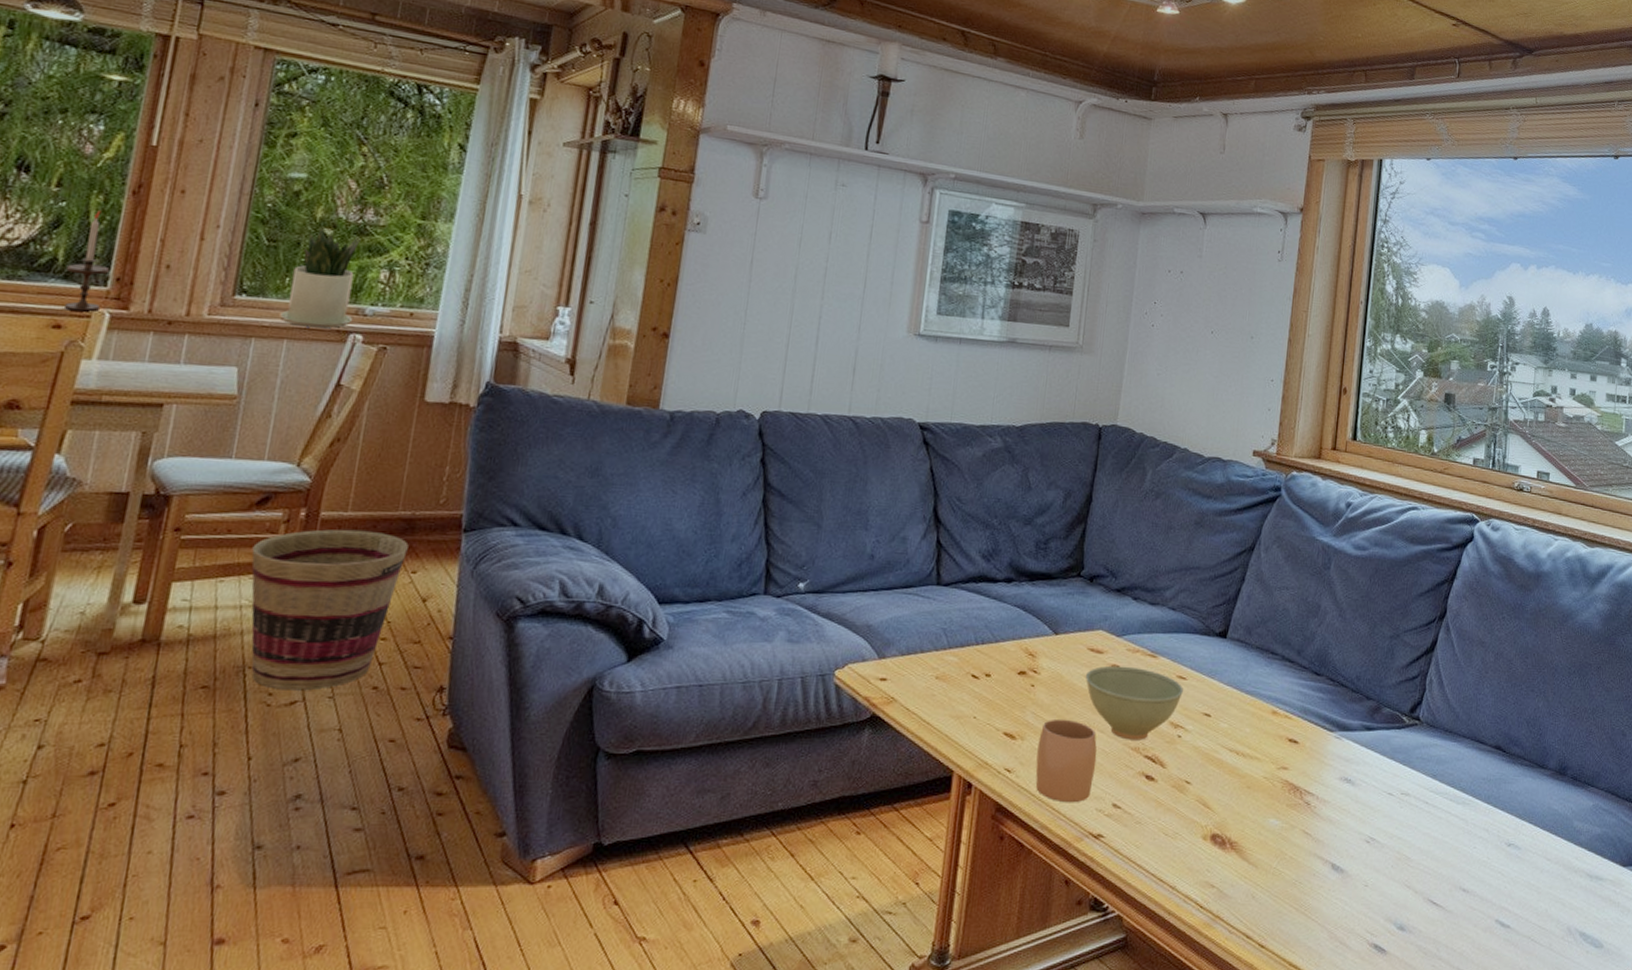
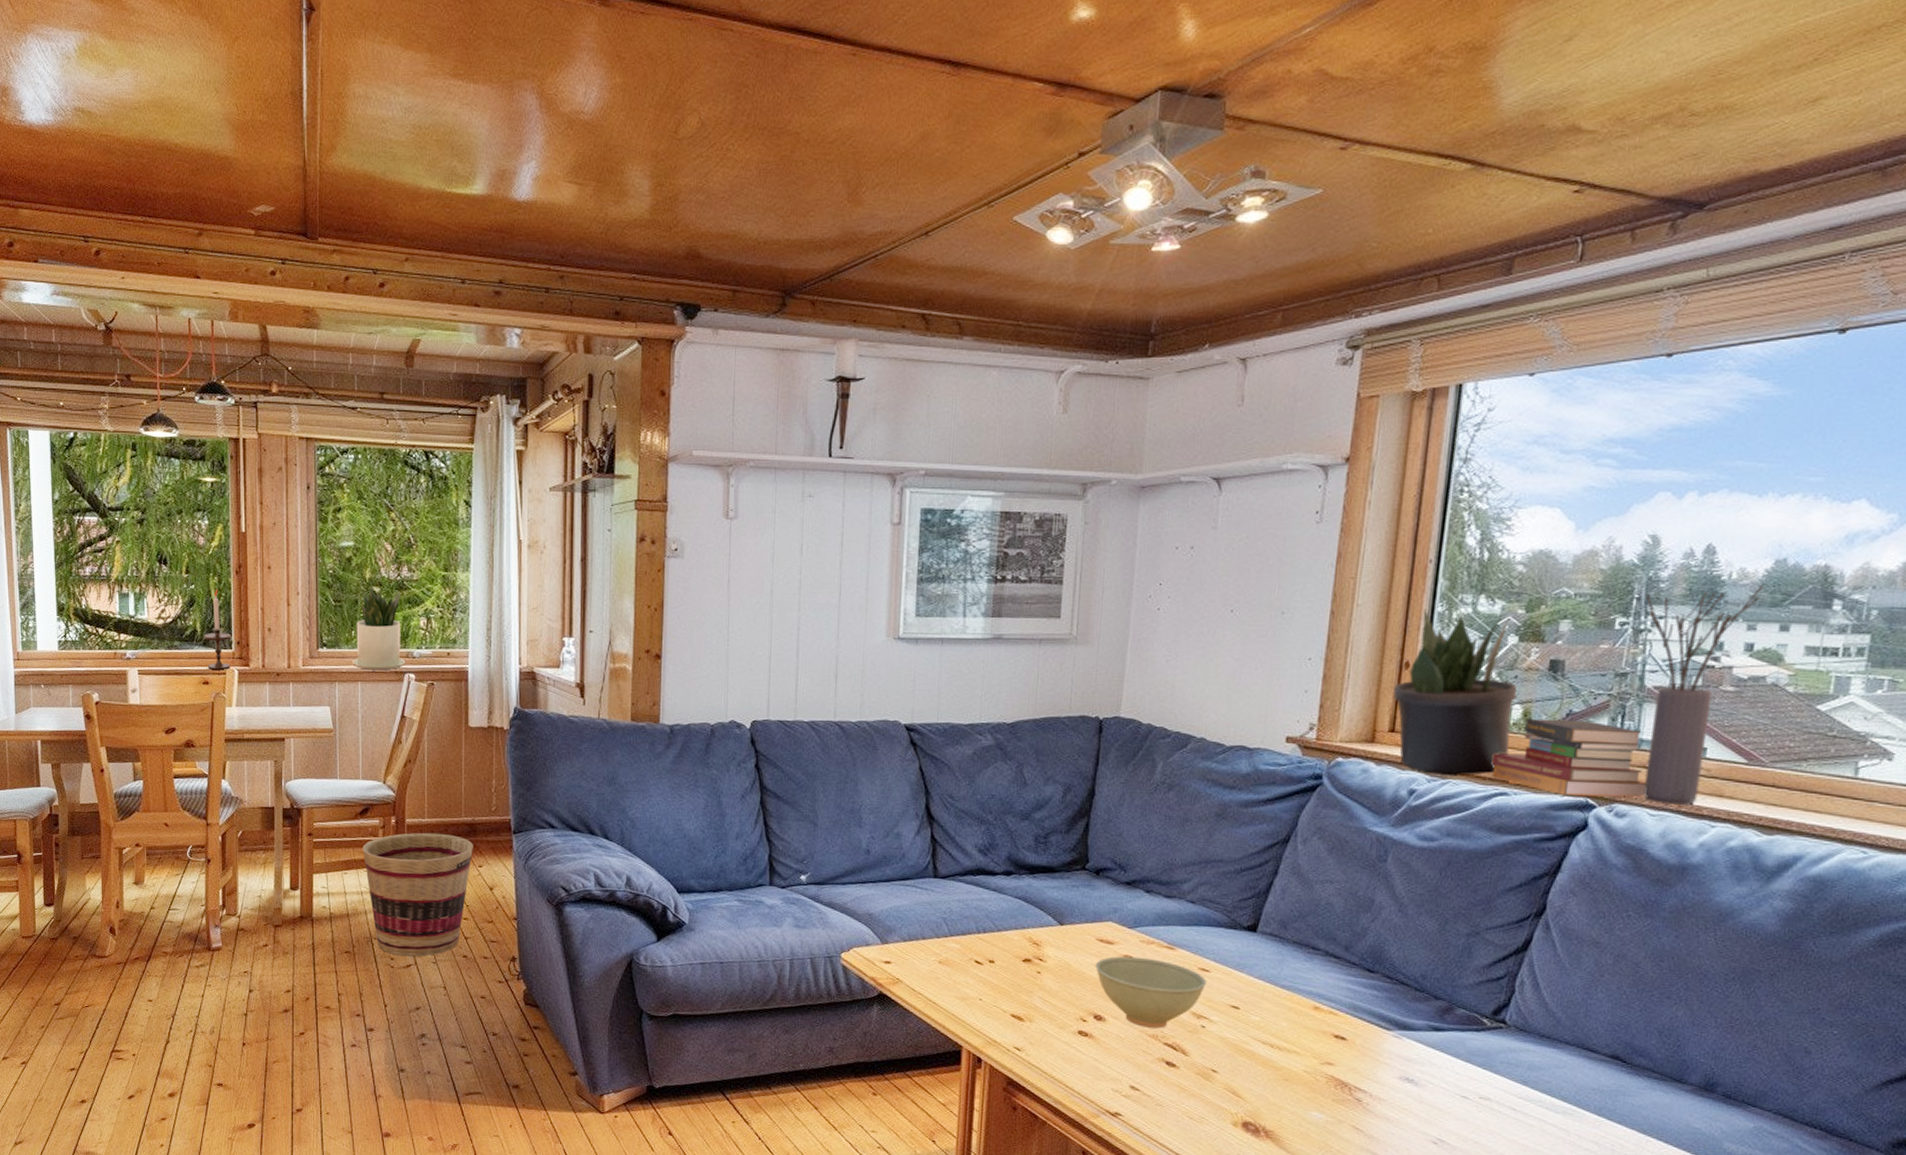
mug: present [1035,718,1097,803] -> none [1046,1004,1111,1083]
planter: none [1335,343,1423,491] -> present [1393,609,1518,776]
books: none [1406,442,1512,515] -> present [1491,718,1646,798]
vase: none [1507,343,1580,522] -> present [1643,585,1764,806]

